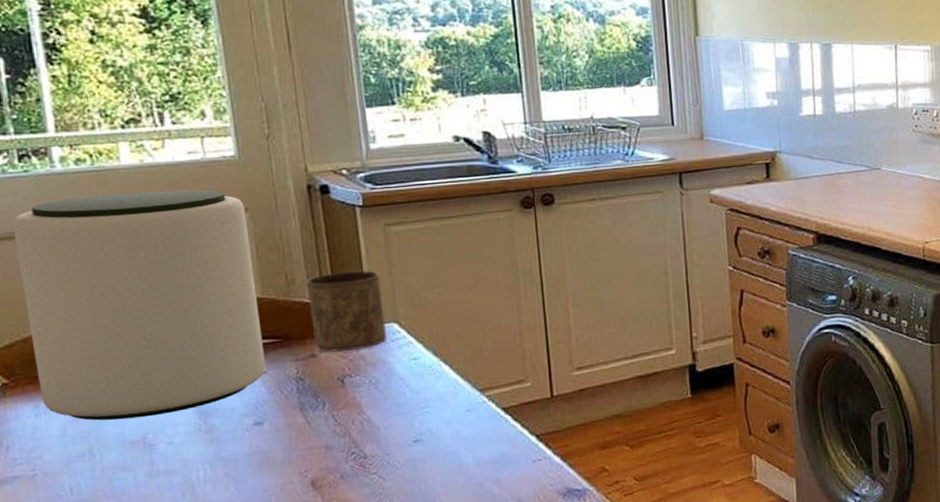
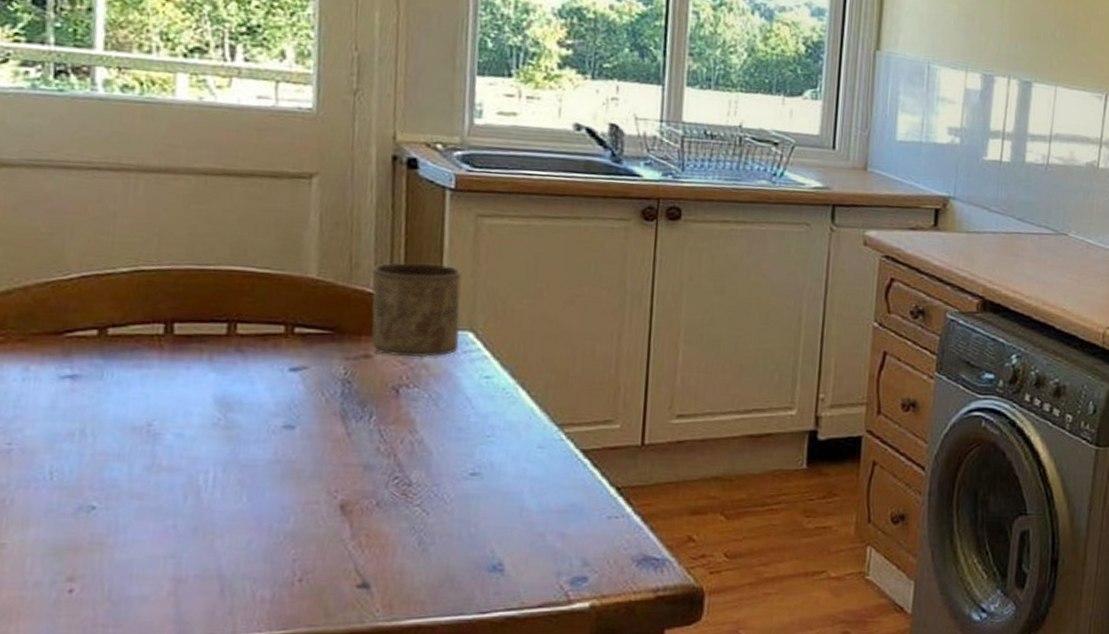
plant pot: present [13,189,266,421] -> none [33,129,315,400]

